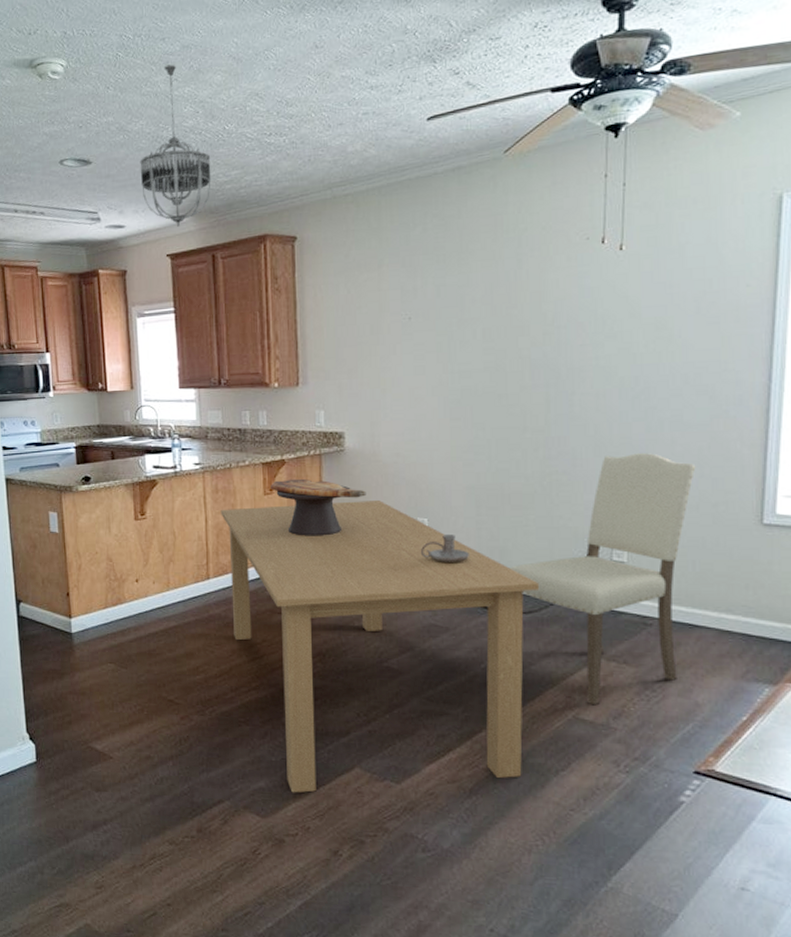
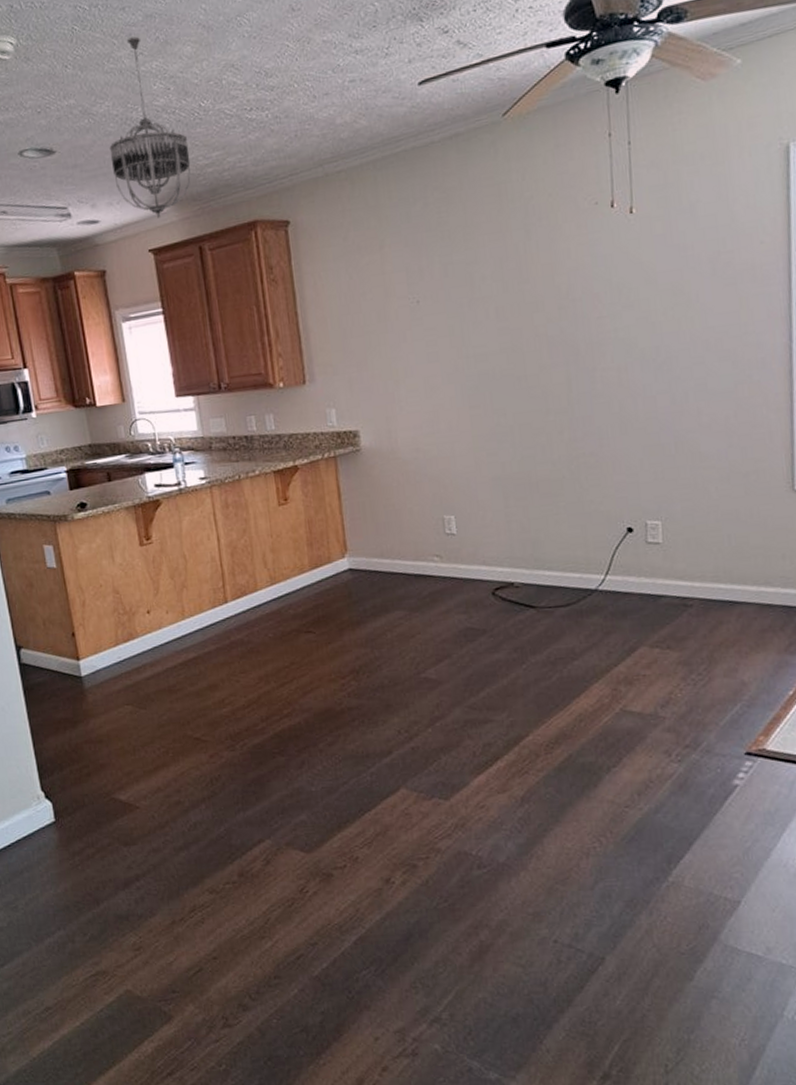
dining table: present [221,500,540,793] -> none [233,501,576,823]
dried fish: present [270,478,367,536] -> none [285,484,388,547]
candle holder: present [421,533,469,562] -> none [450,529,501,561]
chair: present [509,453,696,706] -> none [543,426,724,696]

